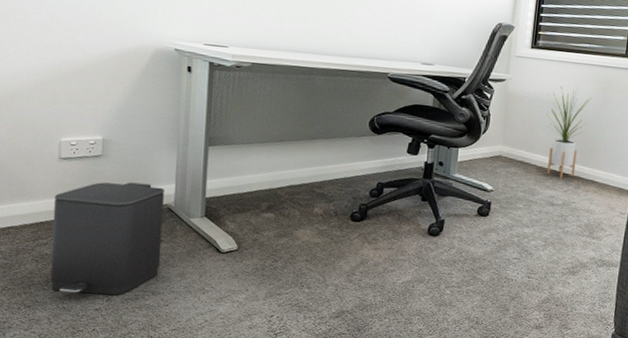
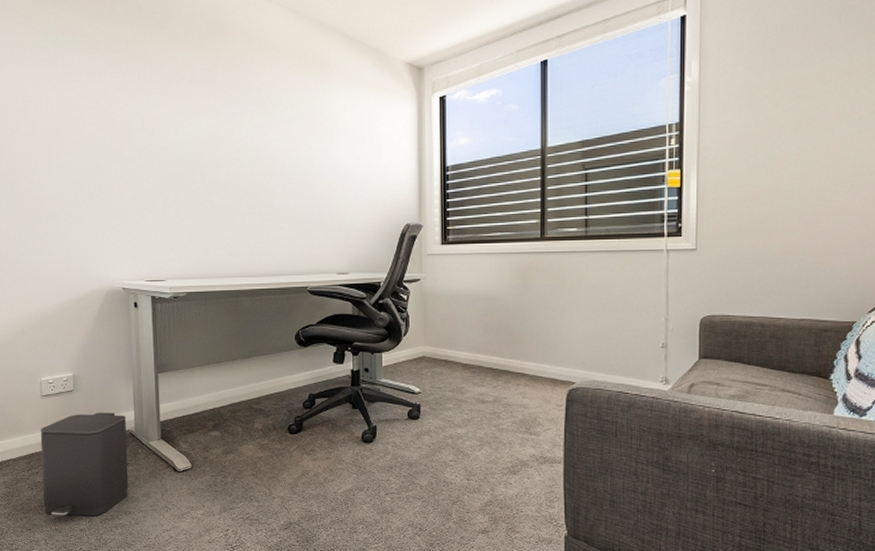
house plant: present [545,86,592,179] -> none [464,278,511,375]

